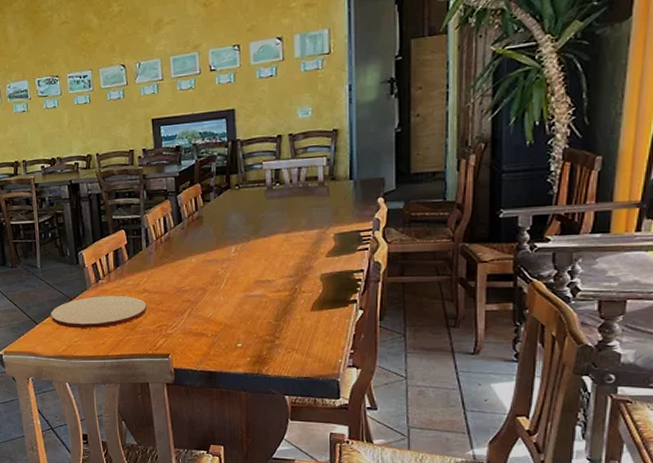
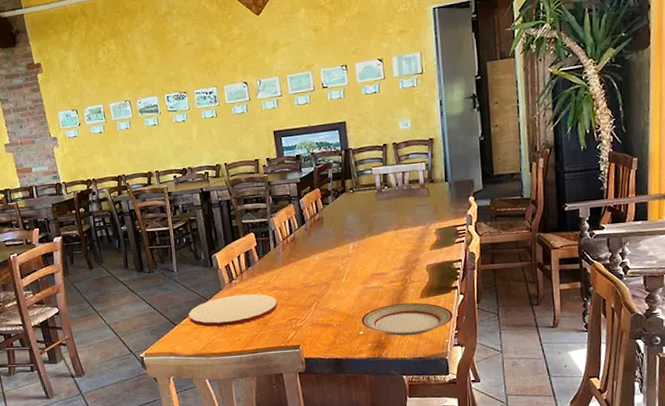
plate: none [239,315,350,352] -> present [361,302,454,336]

